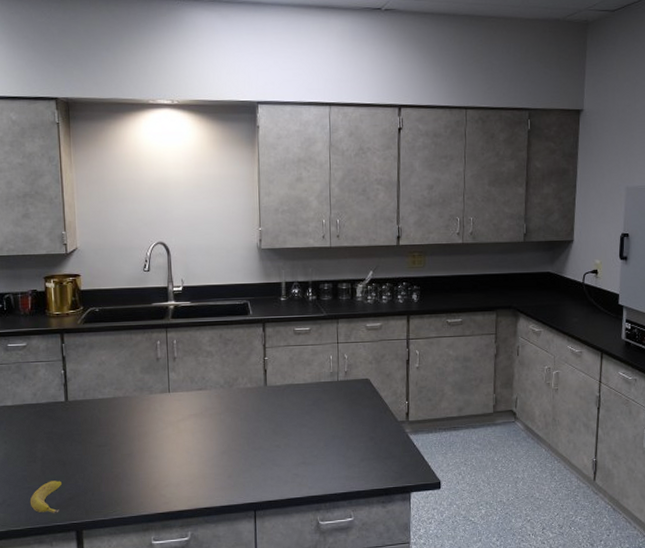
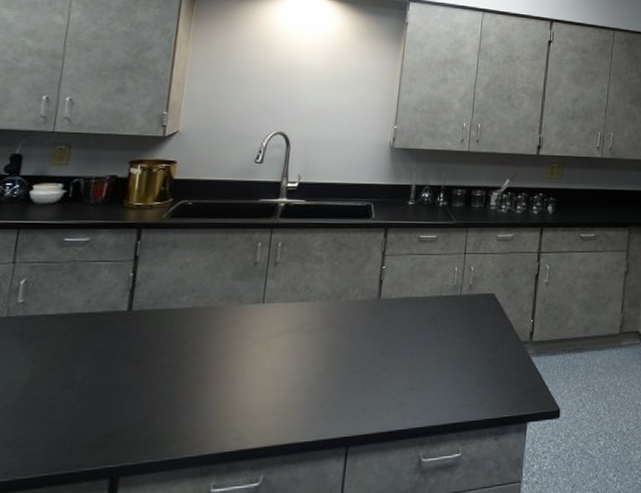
banana: present [29,480,62,513] -> none [52,411,102,455]

